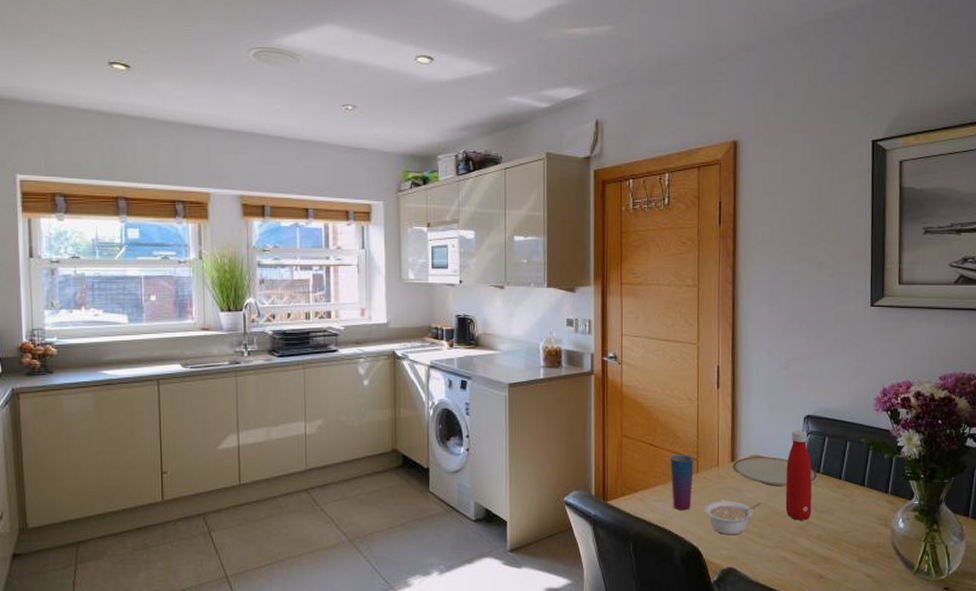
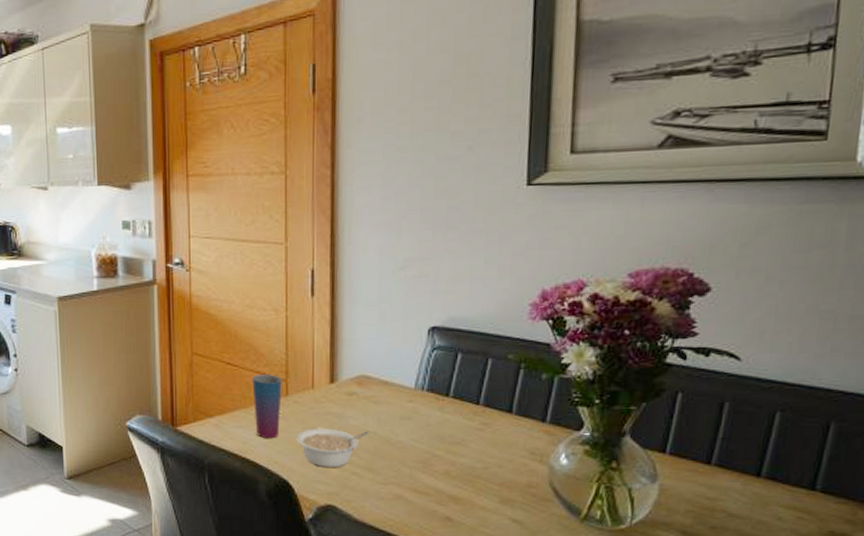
plate: present [733,457,817,487] -> none [332,377,446,413]
bottle: present [785,430,812,520] -> none [402,345,438,453]

